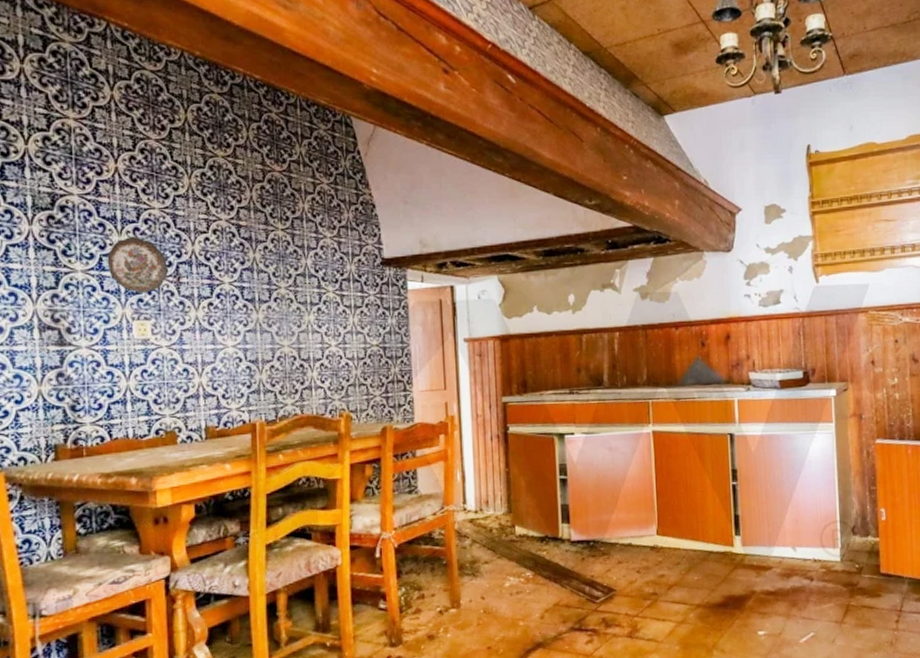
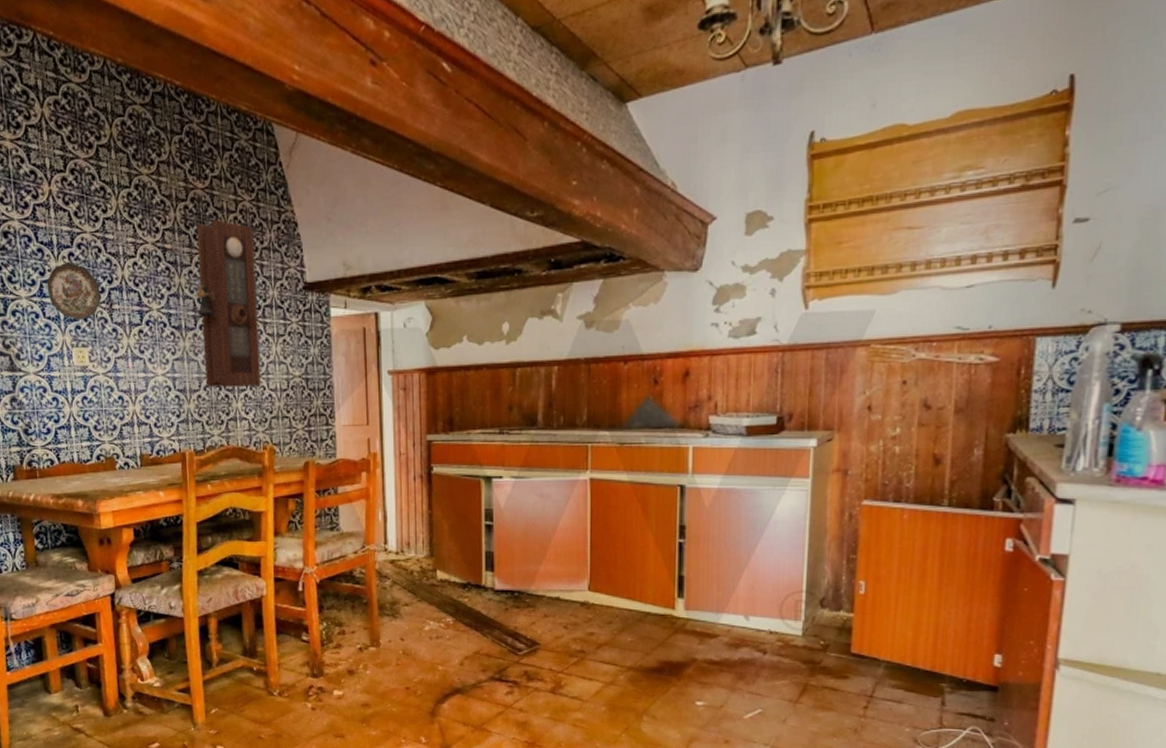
pendulum clock: none [271,200,337,358] -> present [196,219,261,388]

